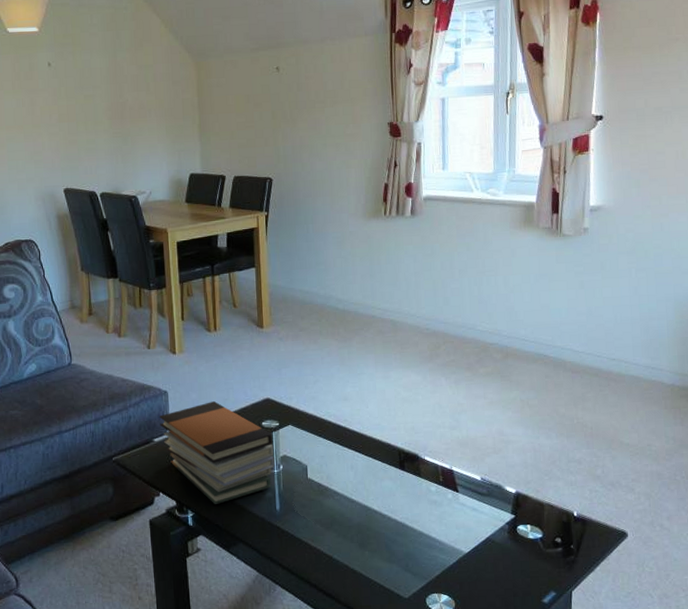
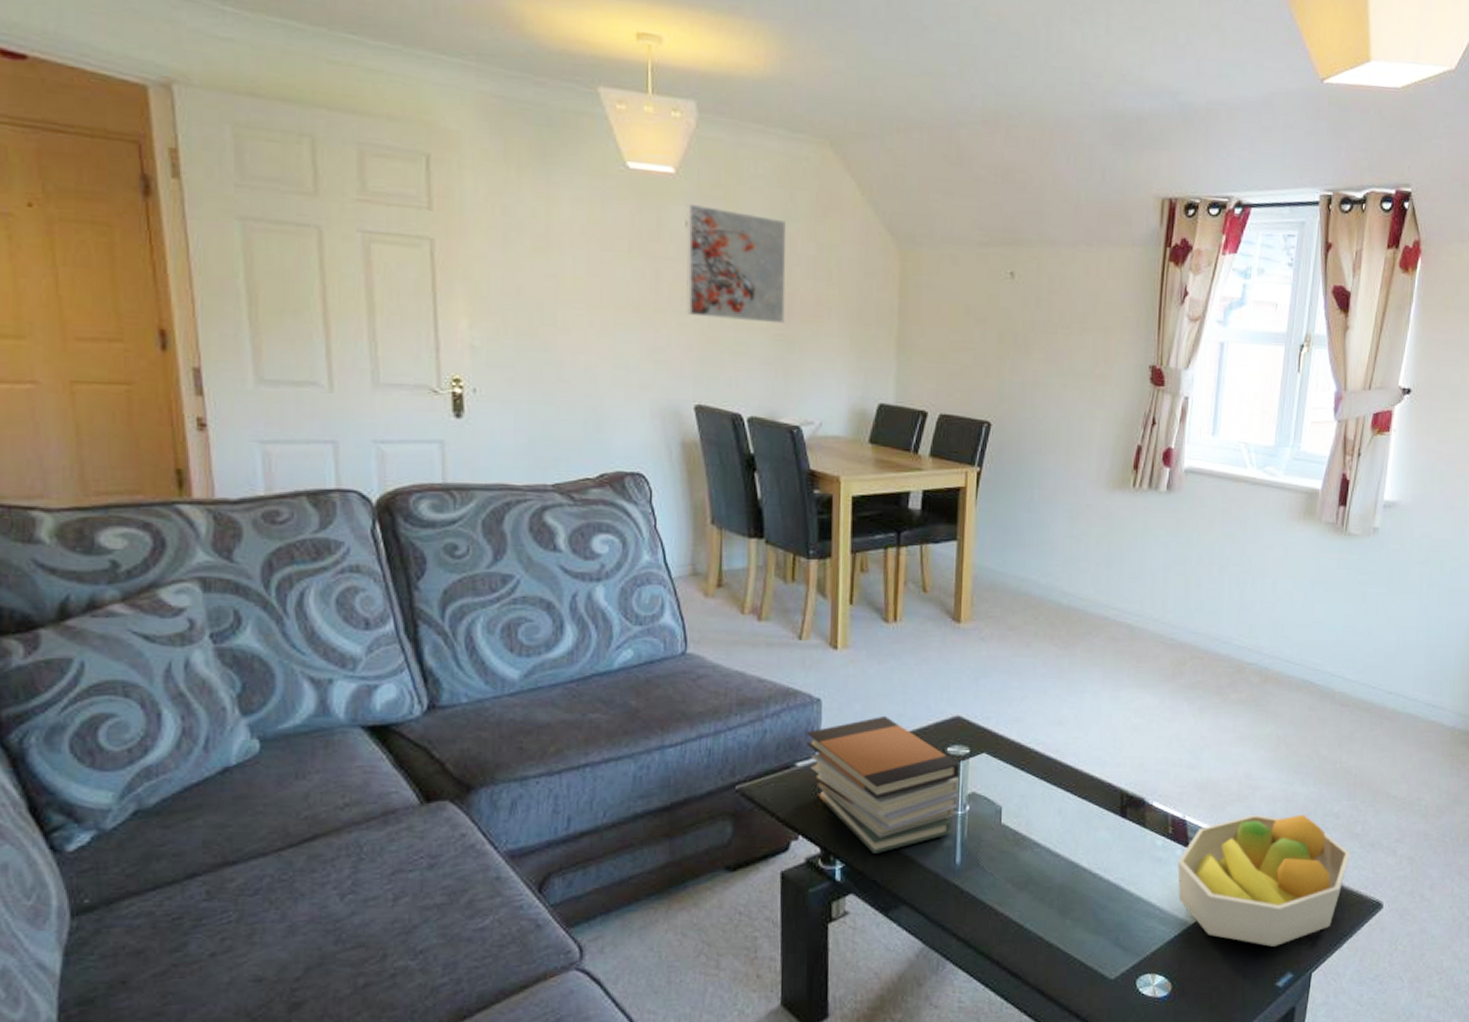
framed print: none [48,50,120,127] -> present [686,203,786,324]
fruit bowl: none [450,462,594,570] -> present [1177,814,1351,947]

